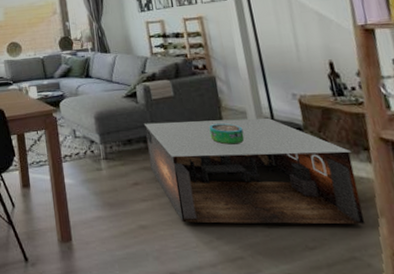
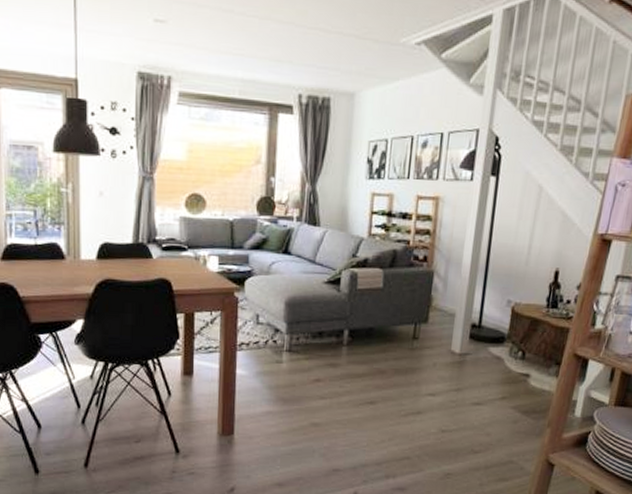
coffee table: present [144,117,366,225] -> none [338,315,543,433]
decorative bowl: present [209,123,245,146] -> none [410,324,446,349]

